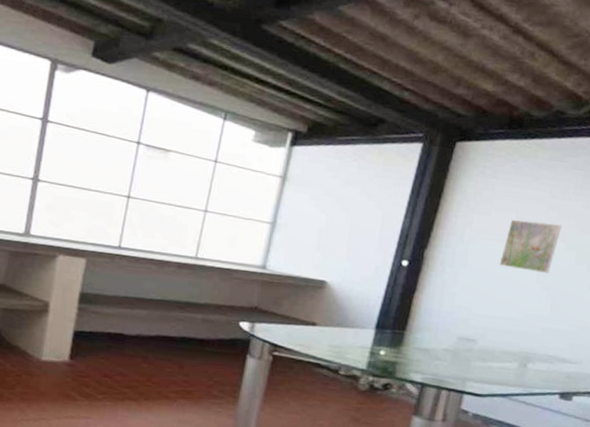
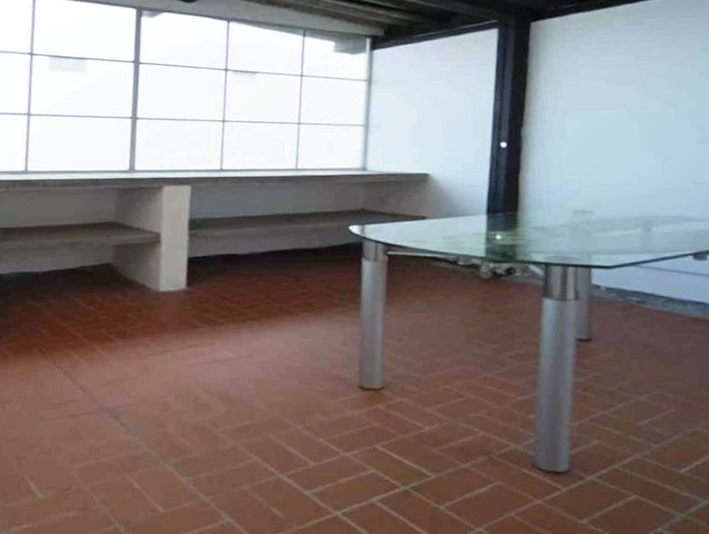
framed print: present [499,219,562,273] -> none [598,84,654,134]

